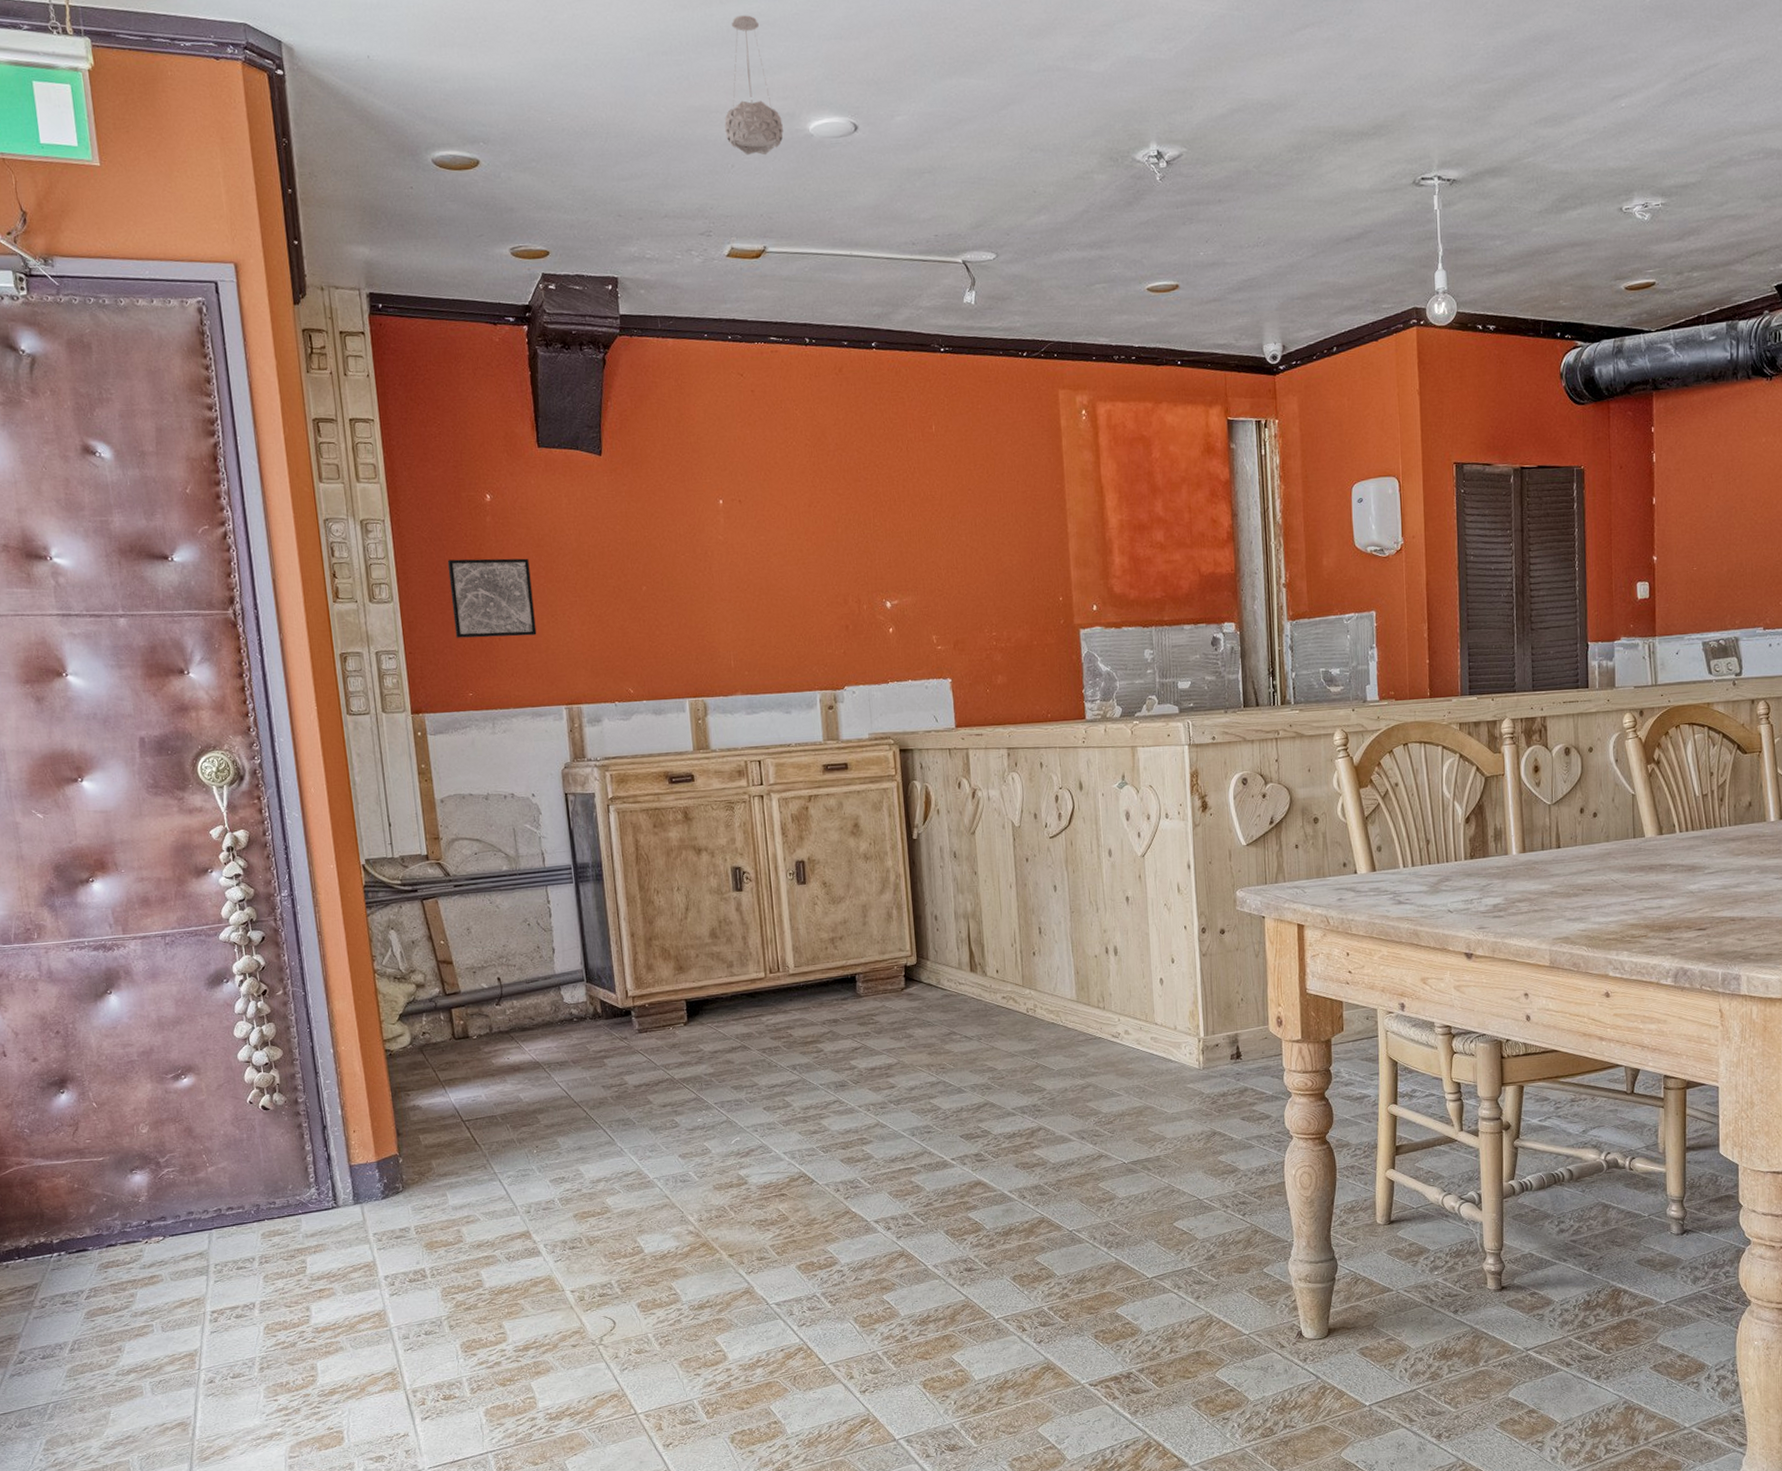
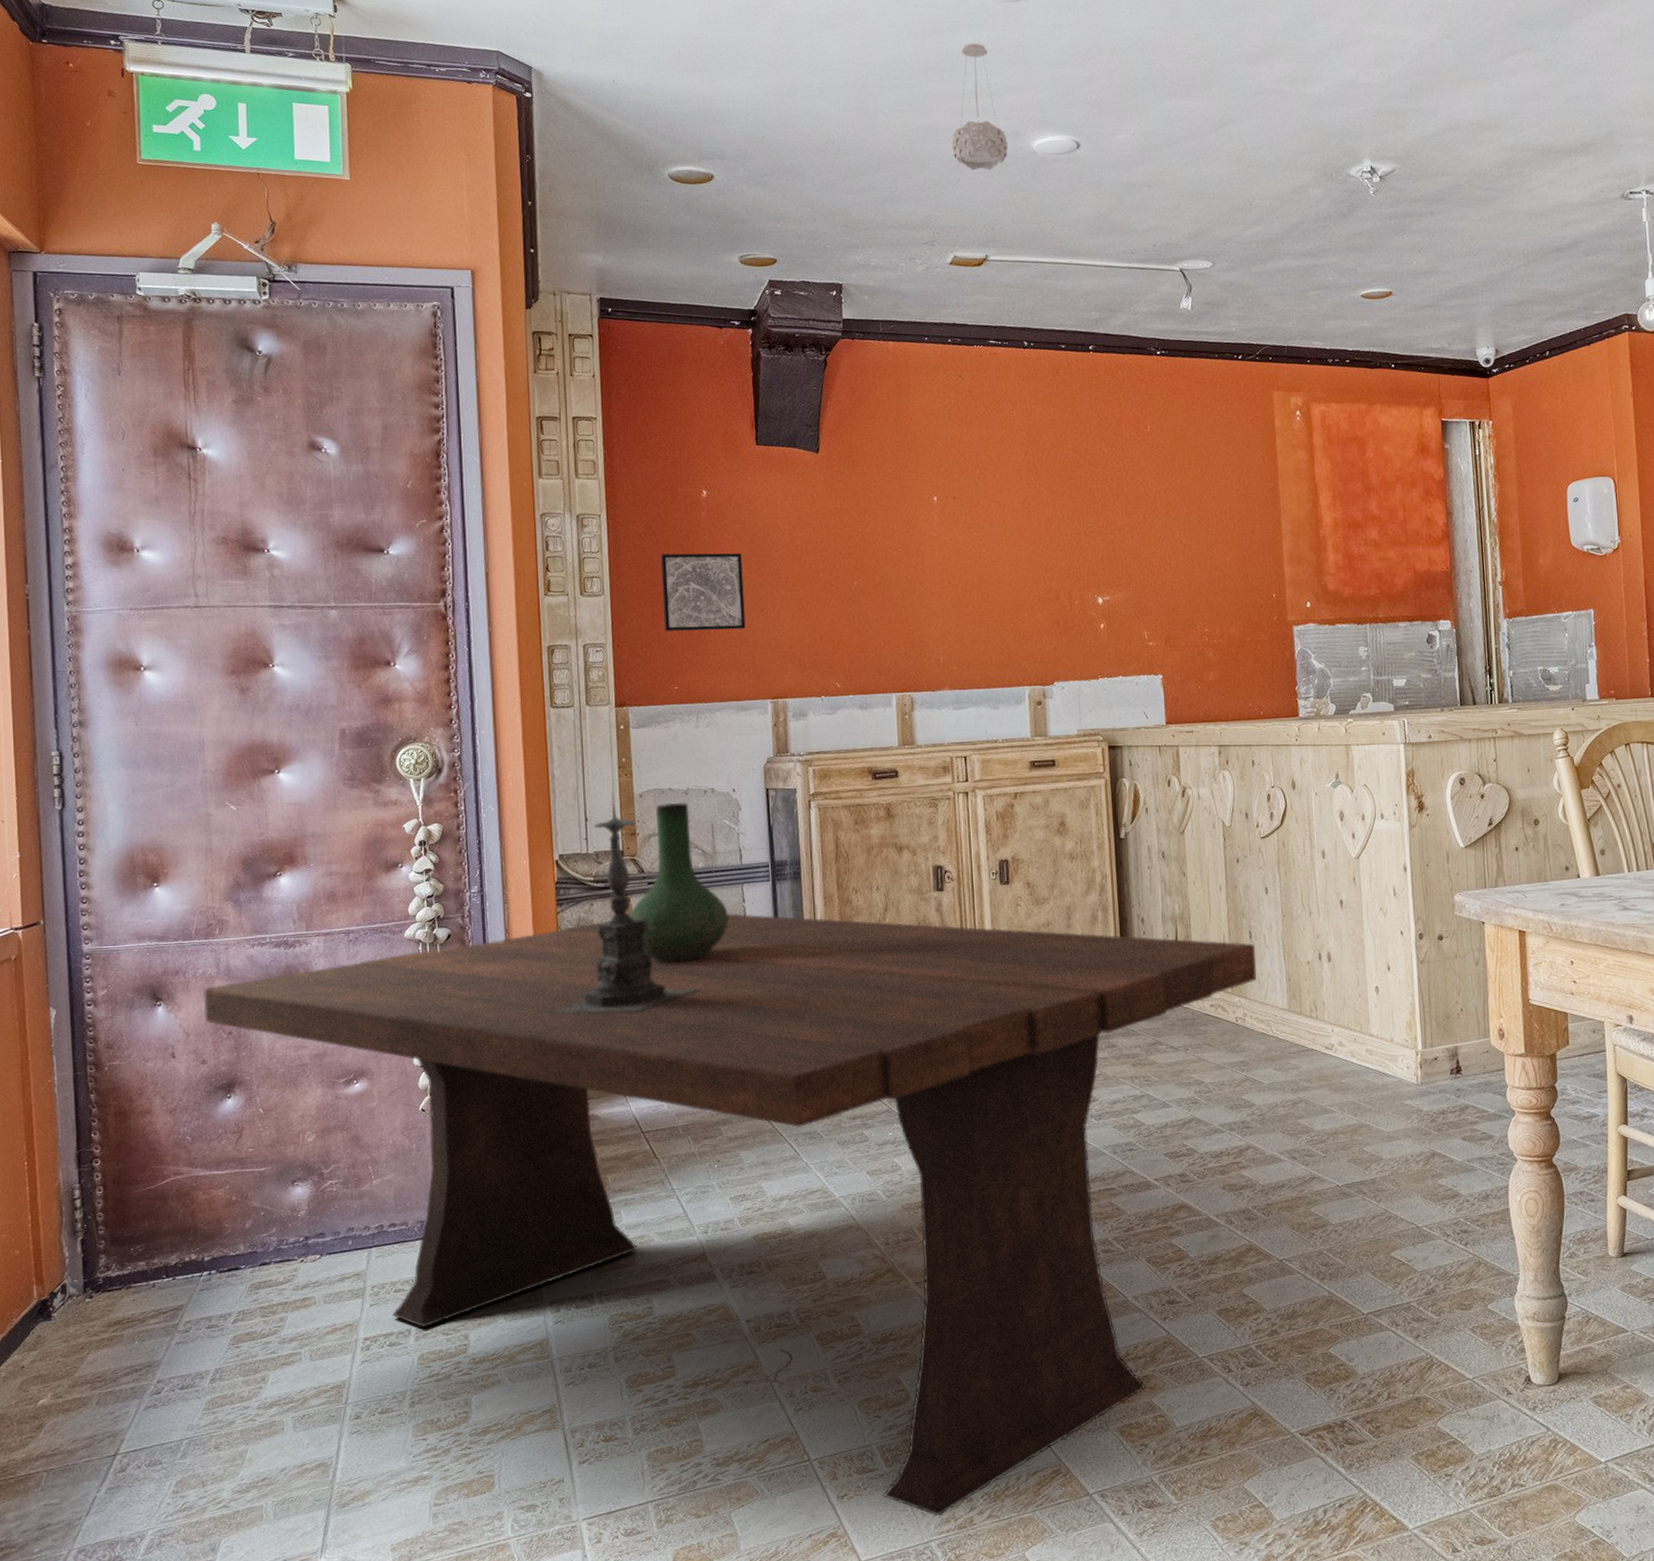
dining table: none [28,914,1046,1460] -> present [204,913,1257,1516]
candle holder: none [365,797,511,1011] -> present [549,791,701,1014]
vase: none [437,807,535,962] -> present [629,802,729,962]

